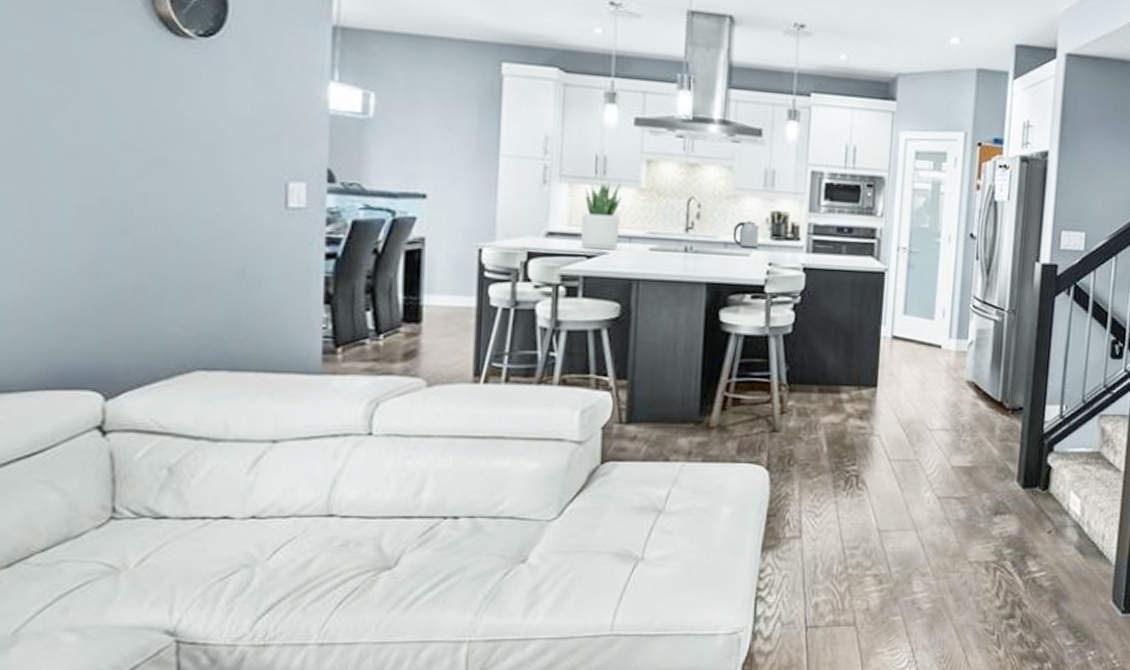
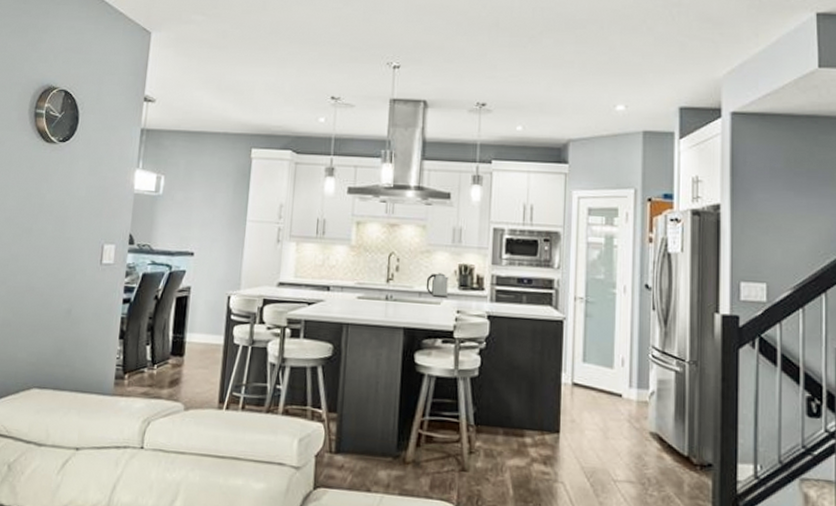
planter: present [580,182,622,250] -> none [303,241,336,298]

